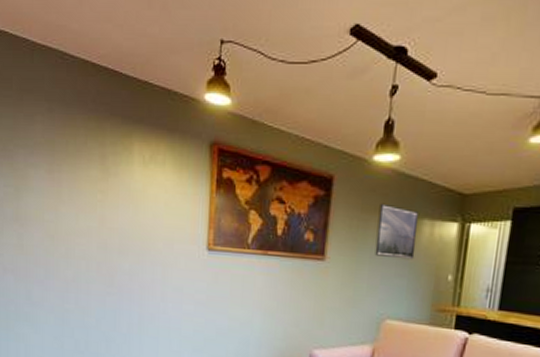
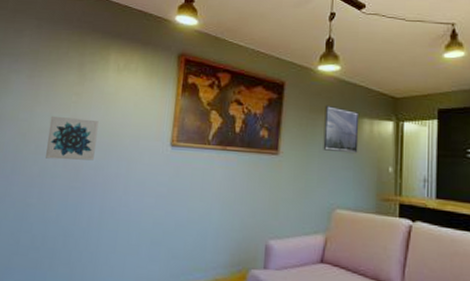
wall art: none [77,216,128,266] -> present [46,115,99,161]

